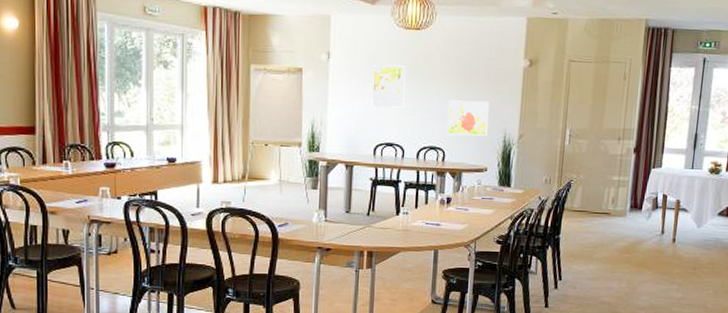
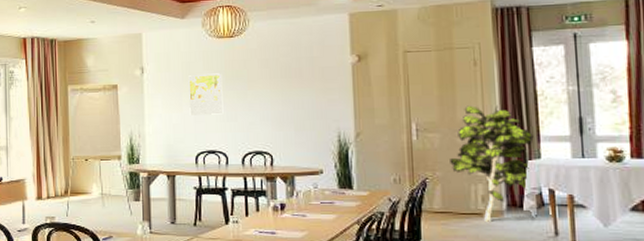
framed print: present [447,100,490,137] -> none [270,100,319,138]
indoor plant: none [592,116,659,221] -> present [450,105,534,222]

